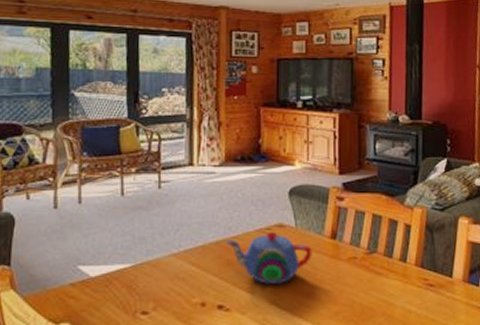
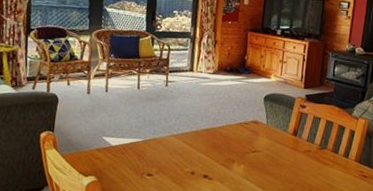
teapot: present [226,231,312,284] -> none [213,125,278,164]

